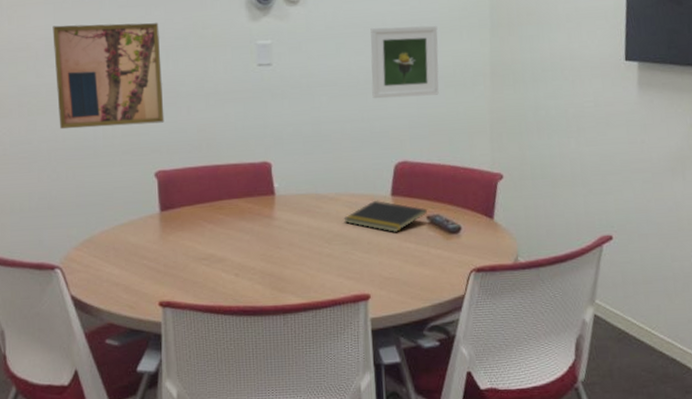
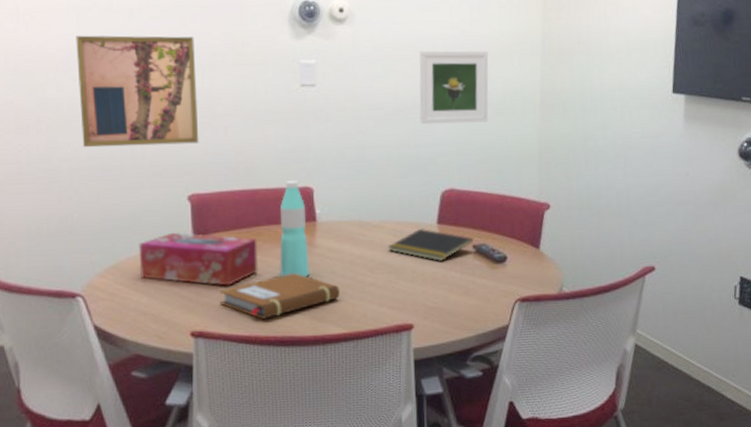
tissue box: none [110,207,221,258] -> present [139,232,258,286]
notebook: none [185,245,299,289] -> present [219,273,340,319]
water bottle: none [240,155,269,249] -> present [279,179,310,277]

